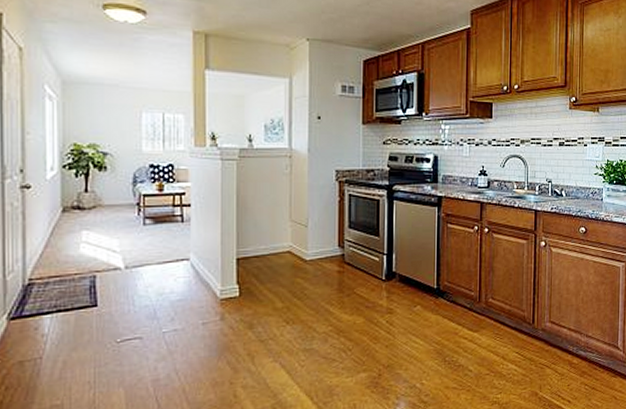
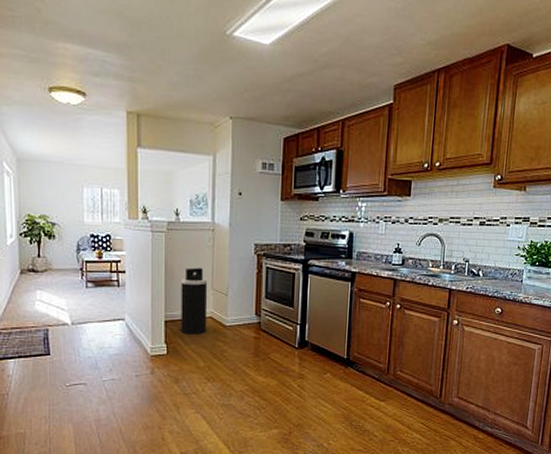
trash can: none [255,198,285,273] -> present [181,267,208,335]

